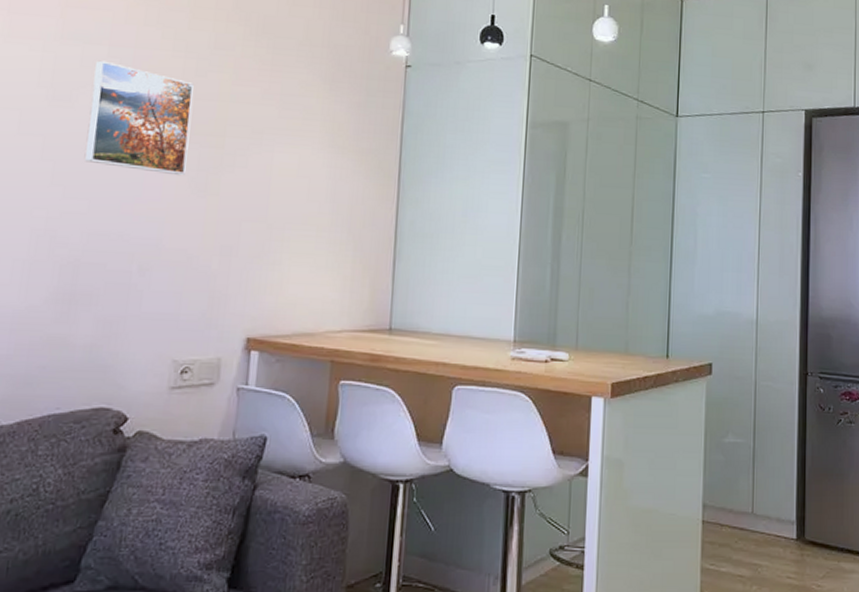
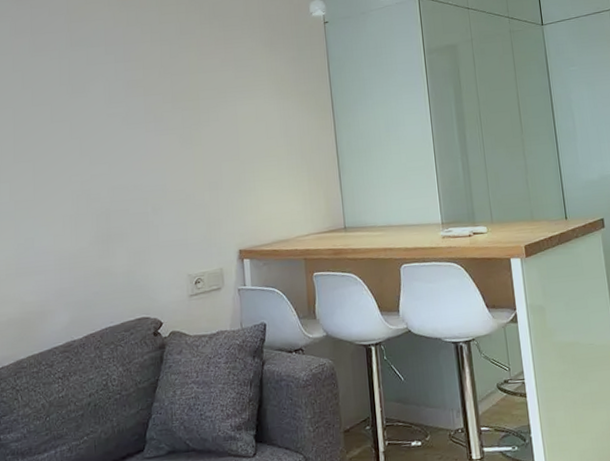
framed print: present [84,60,194,176] -> none [97,58,174,136]

